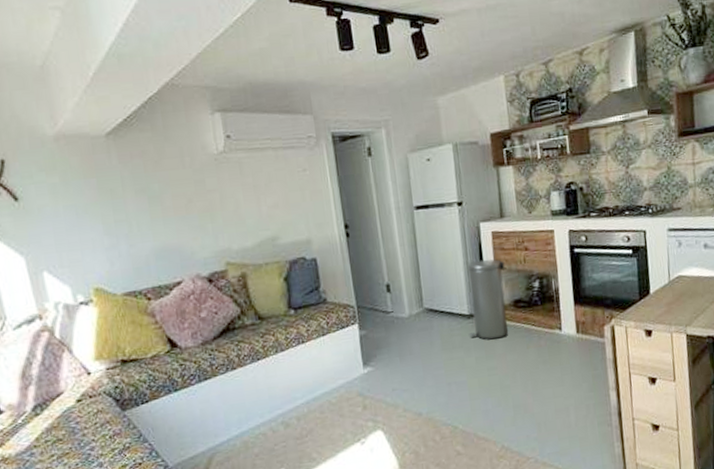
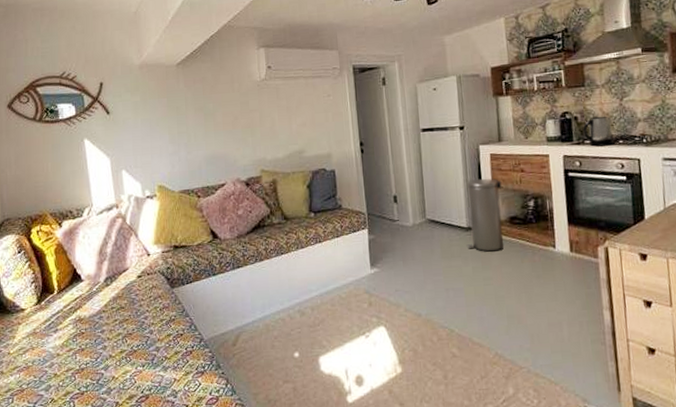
kettle: none [588,185,620,219] -> present [582,116,614,147]

